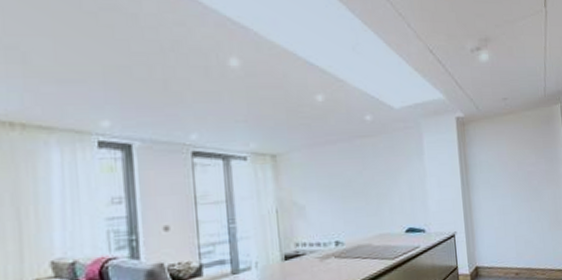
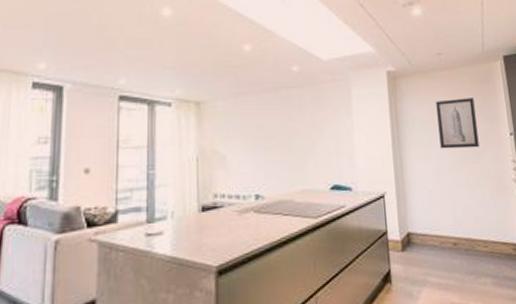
wall art: none [501,140,540,190] -> present [436,98,480,149]

